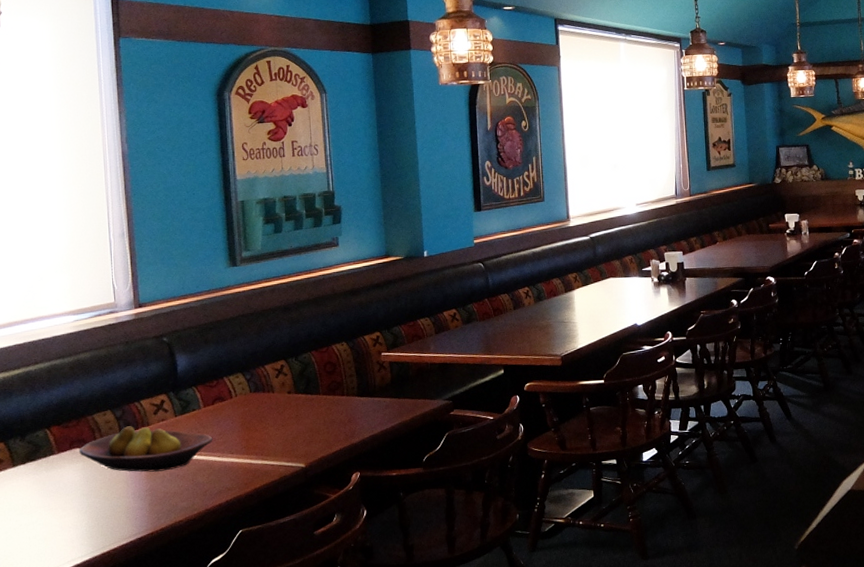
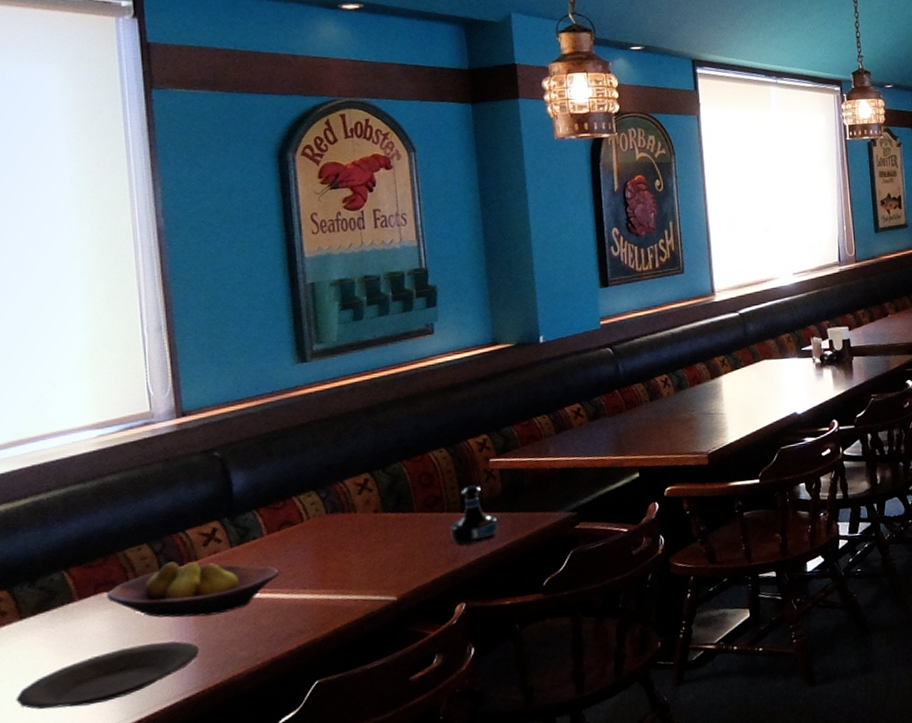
plate: none [9,491,150,541] -> present [16,641,200,710]
tequila bottle: none [349,374,388,424] -> present [450,485,499,545]

